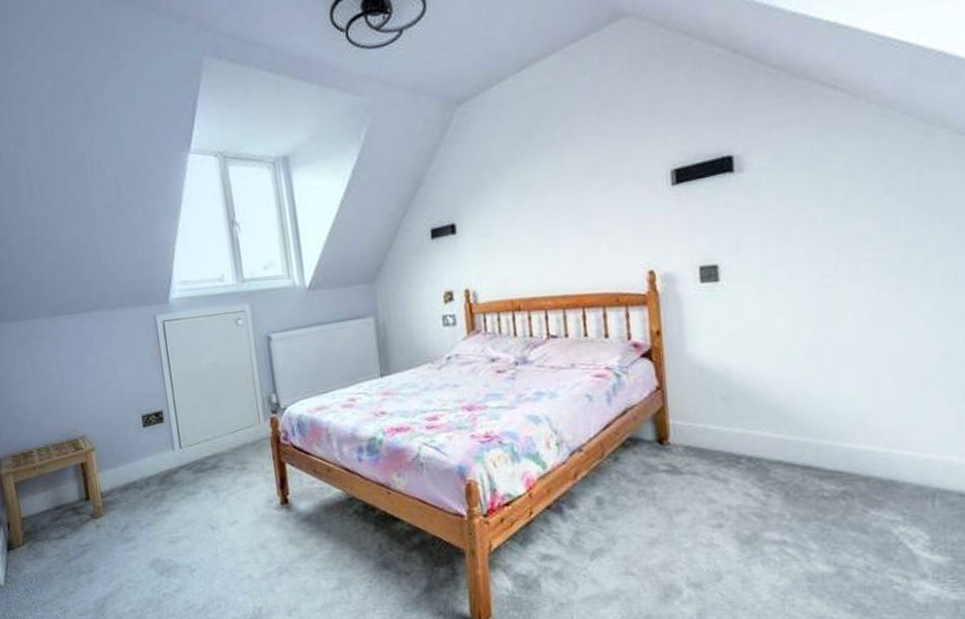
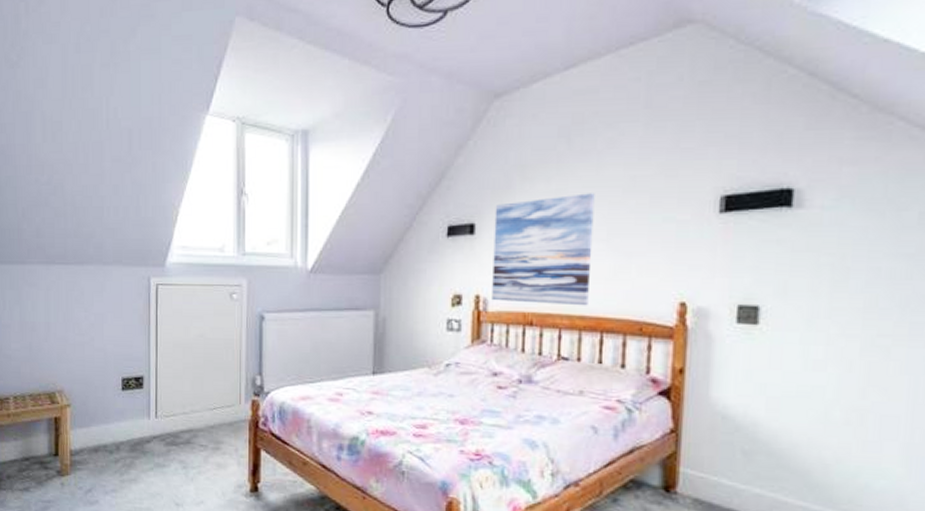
wall art: none [471,182,568,293] -> present [492,193,595,306]

